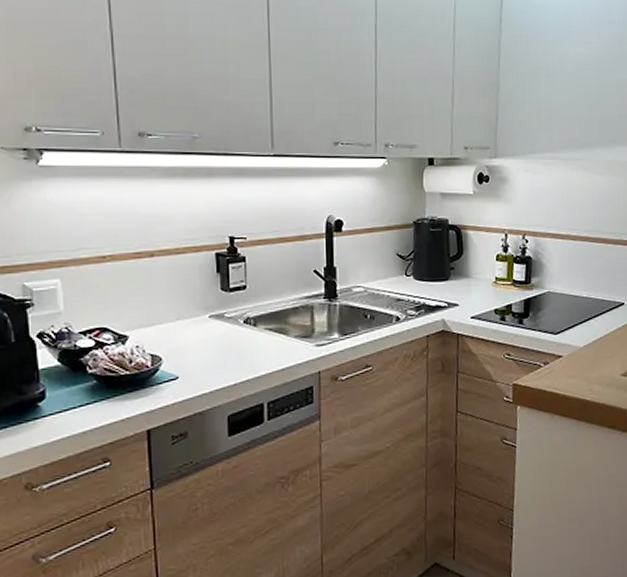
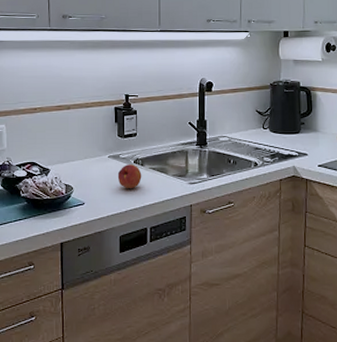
fruit: none [222,325,255,355] -> present [117,164,142,188]

